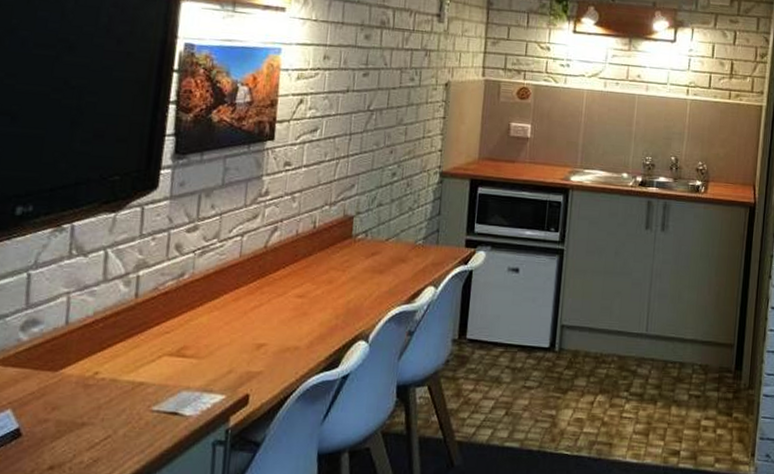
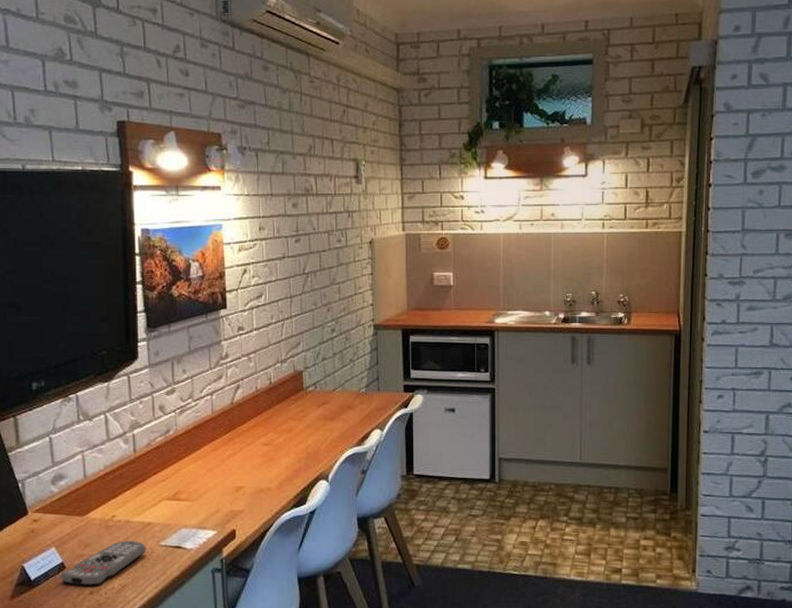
remote control: none [12,404,133,460] -> present [60,541,146,587]

